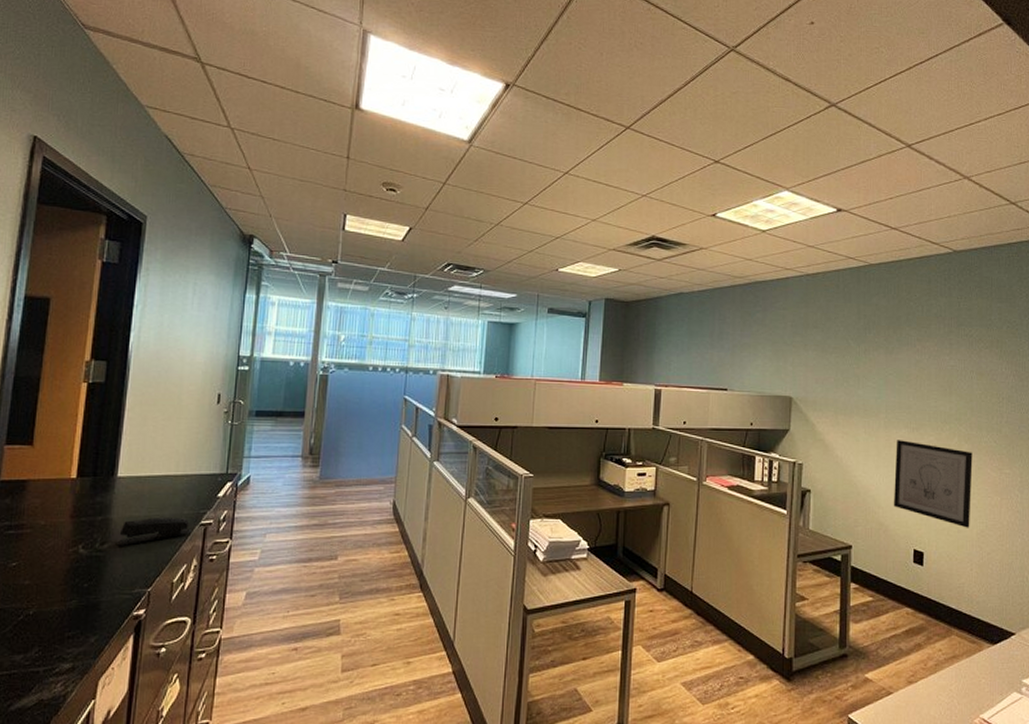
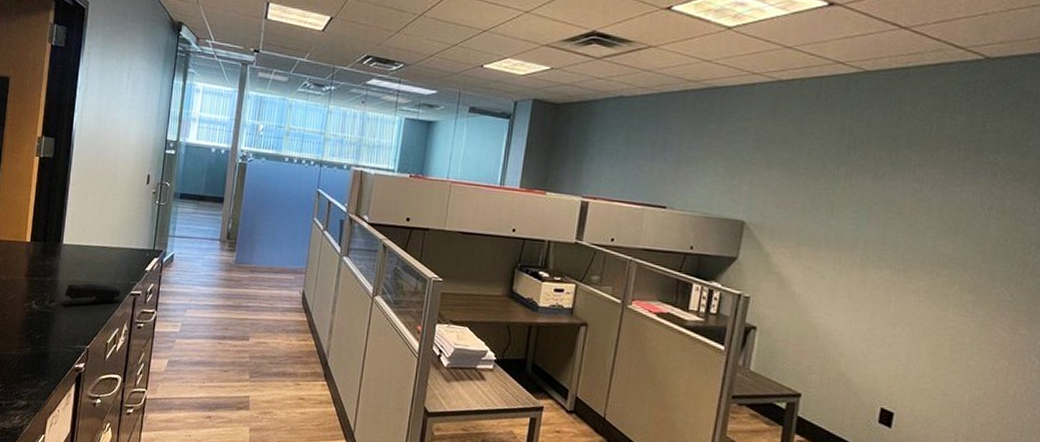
wall art: present [893,440,973,528] -> none [860,281,977,393]

